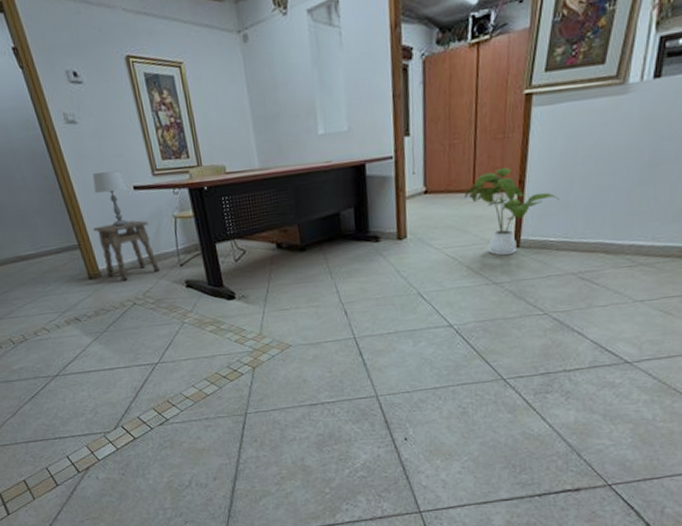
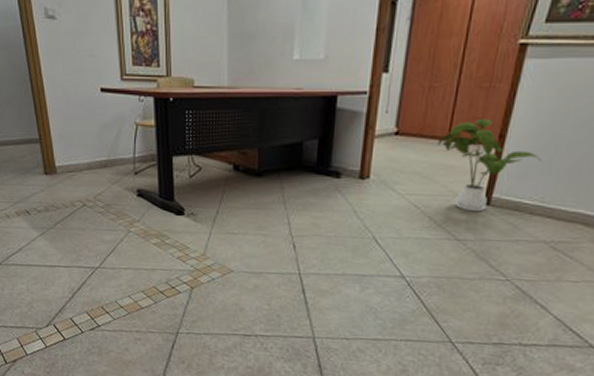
table lamp: present [92,171,129,227] -> none [63,69,95,126]
side table: present [93,220,160,282] -> none [56,122,114,182]

